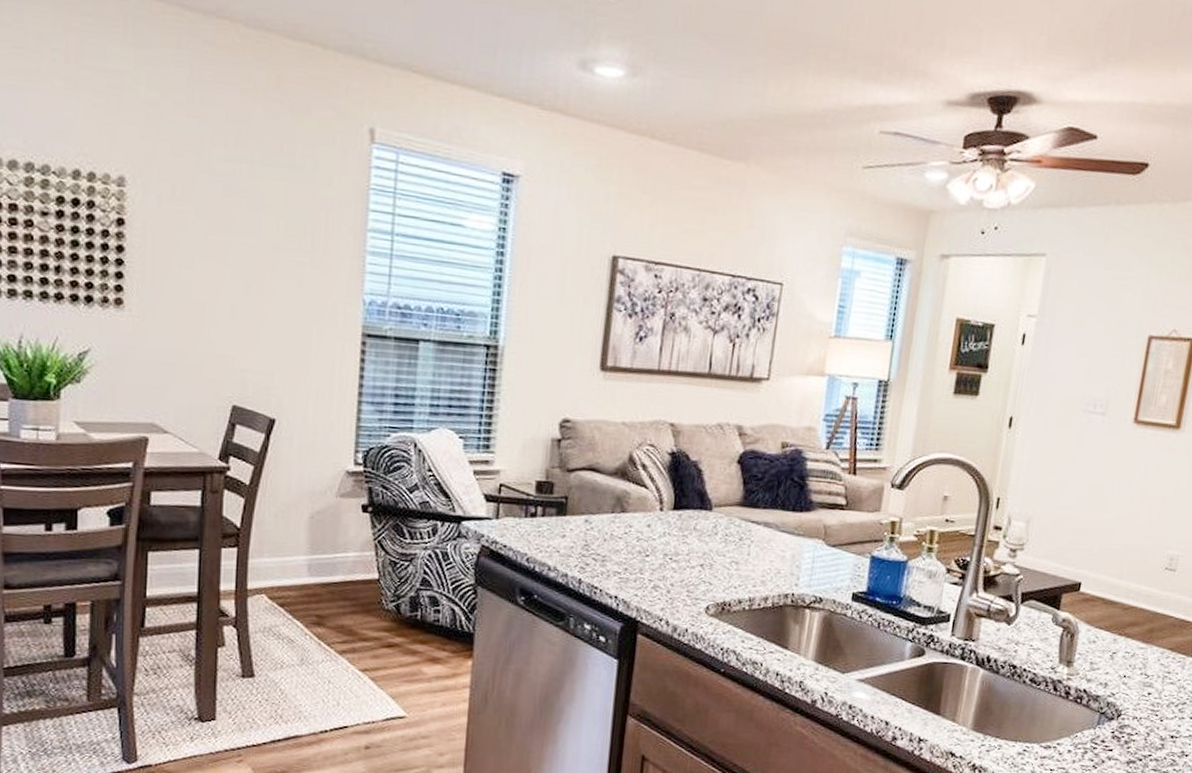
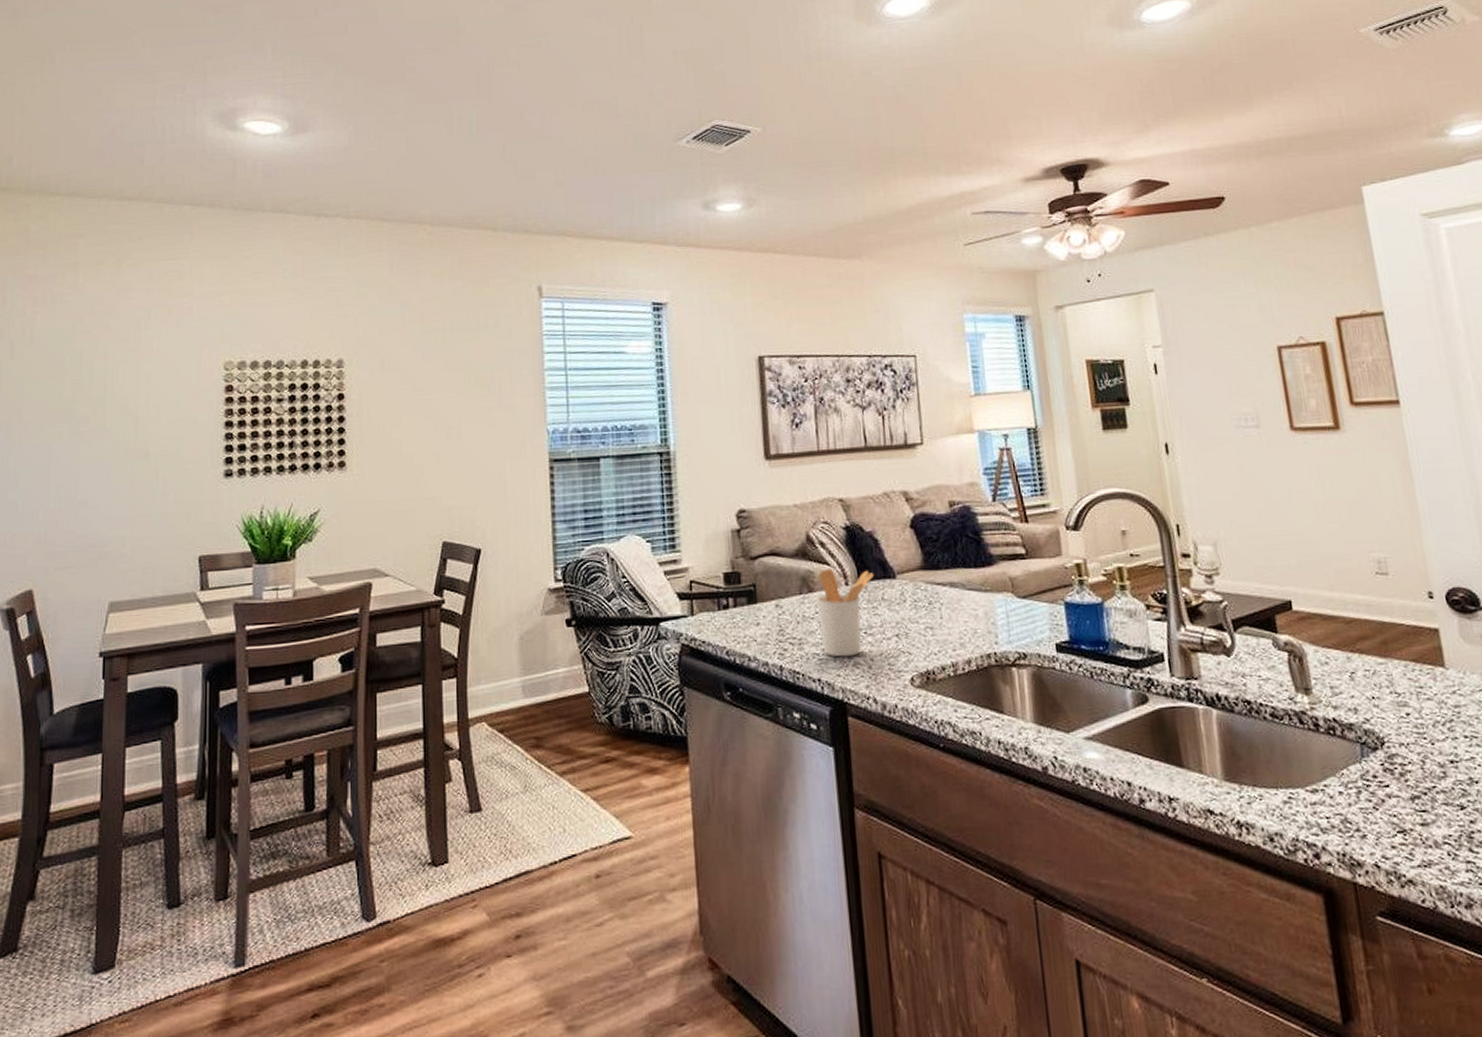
utensil holder: none [625,491,692,579] -> present [816,568,875,657]

